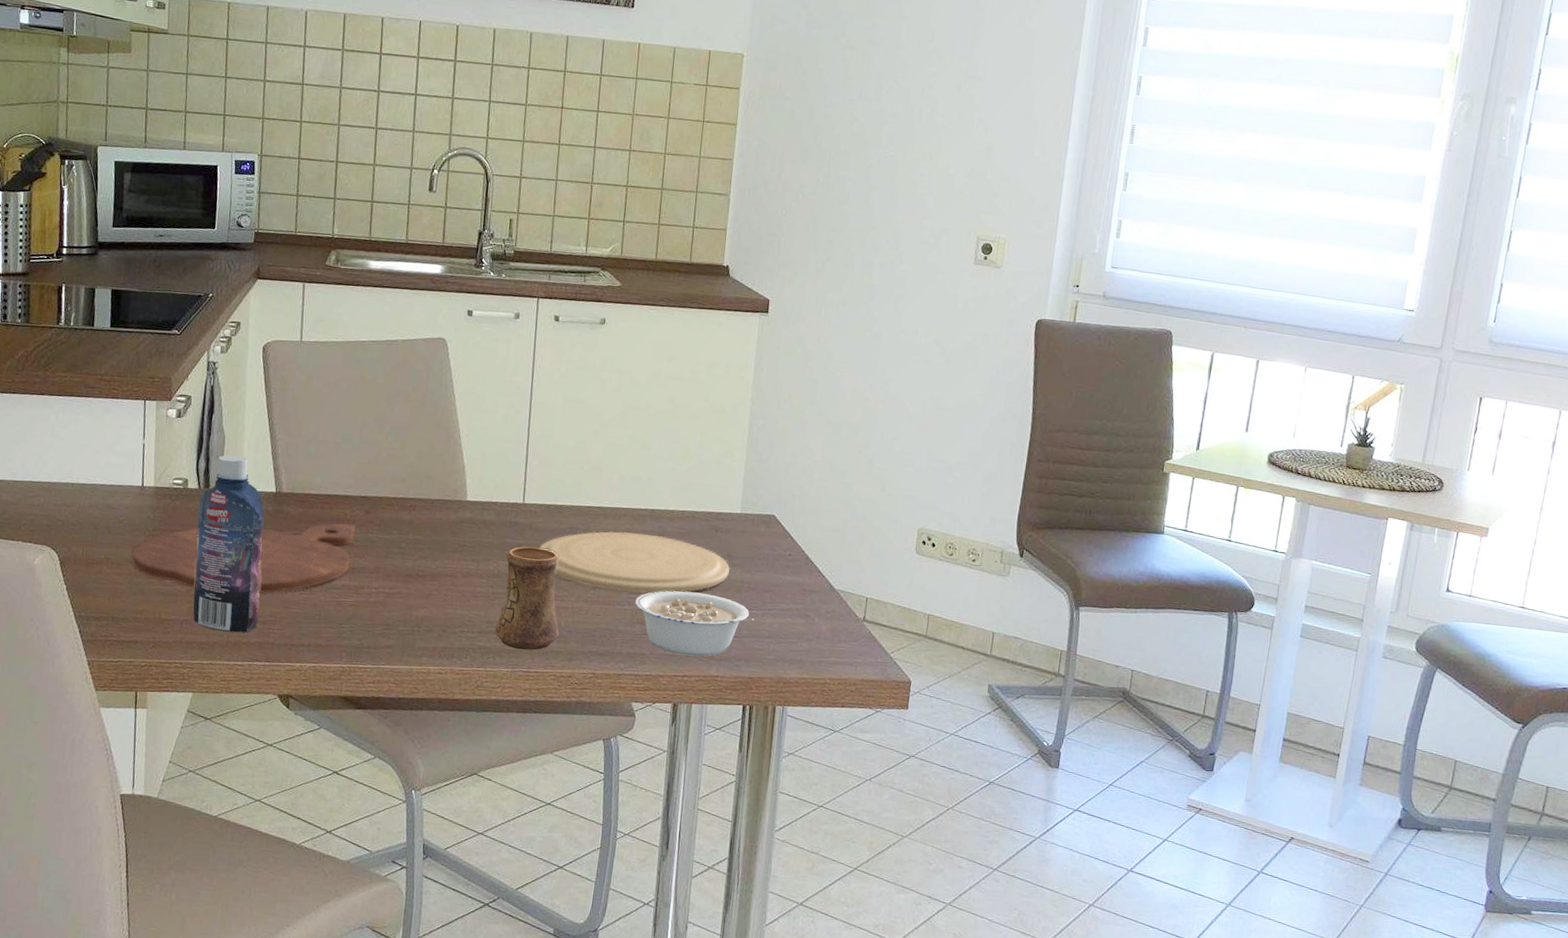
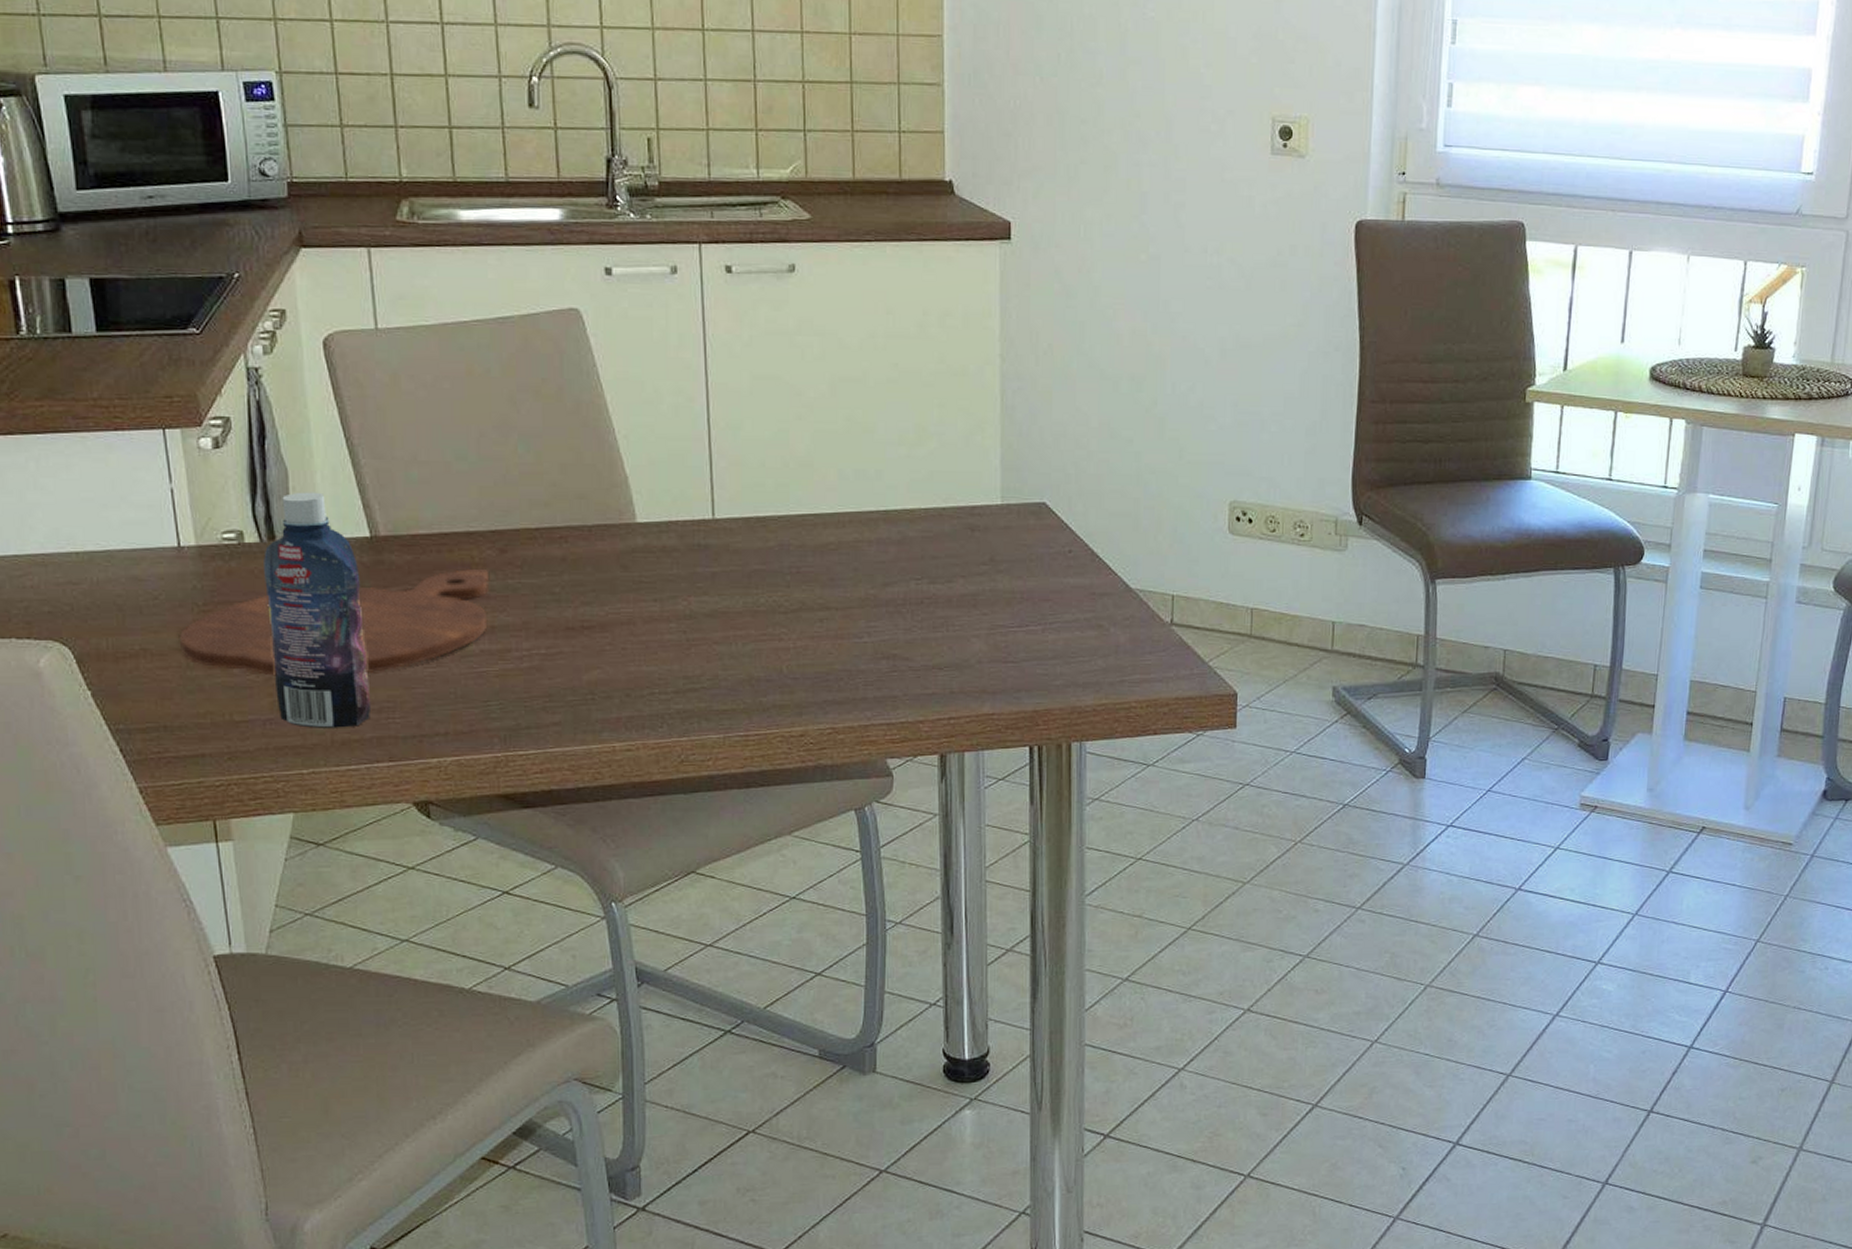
cup: present [495,546,560,651] -> none [696,574,782,709]
plate: present [538,531,731,594] -> none [740,542,996,620]
legume: present [635,590,754,657] -> none [876,611,1033,692]

